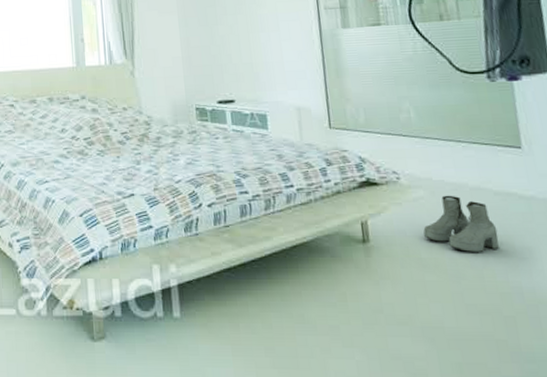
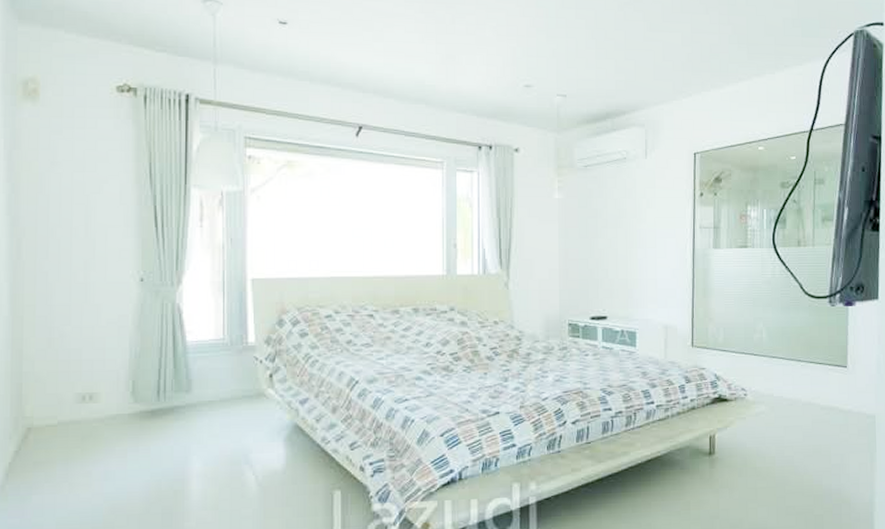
boots: present [423,195,499,253] -> none [761,410,819,461]

